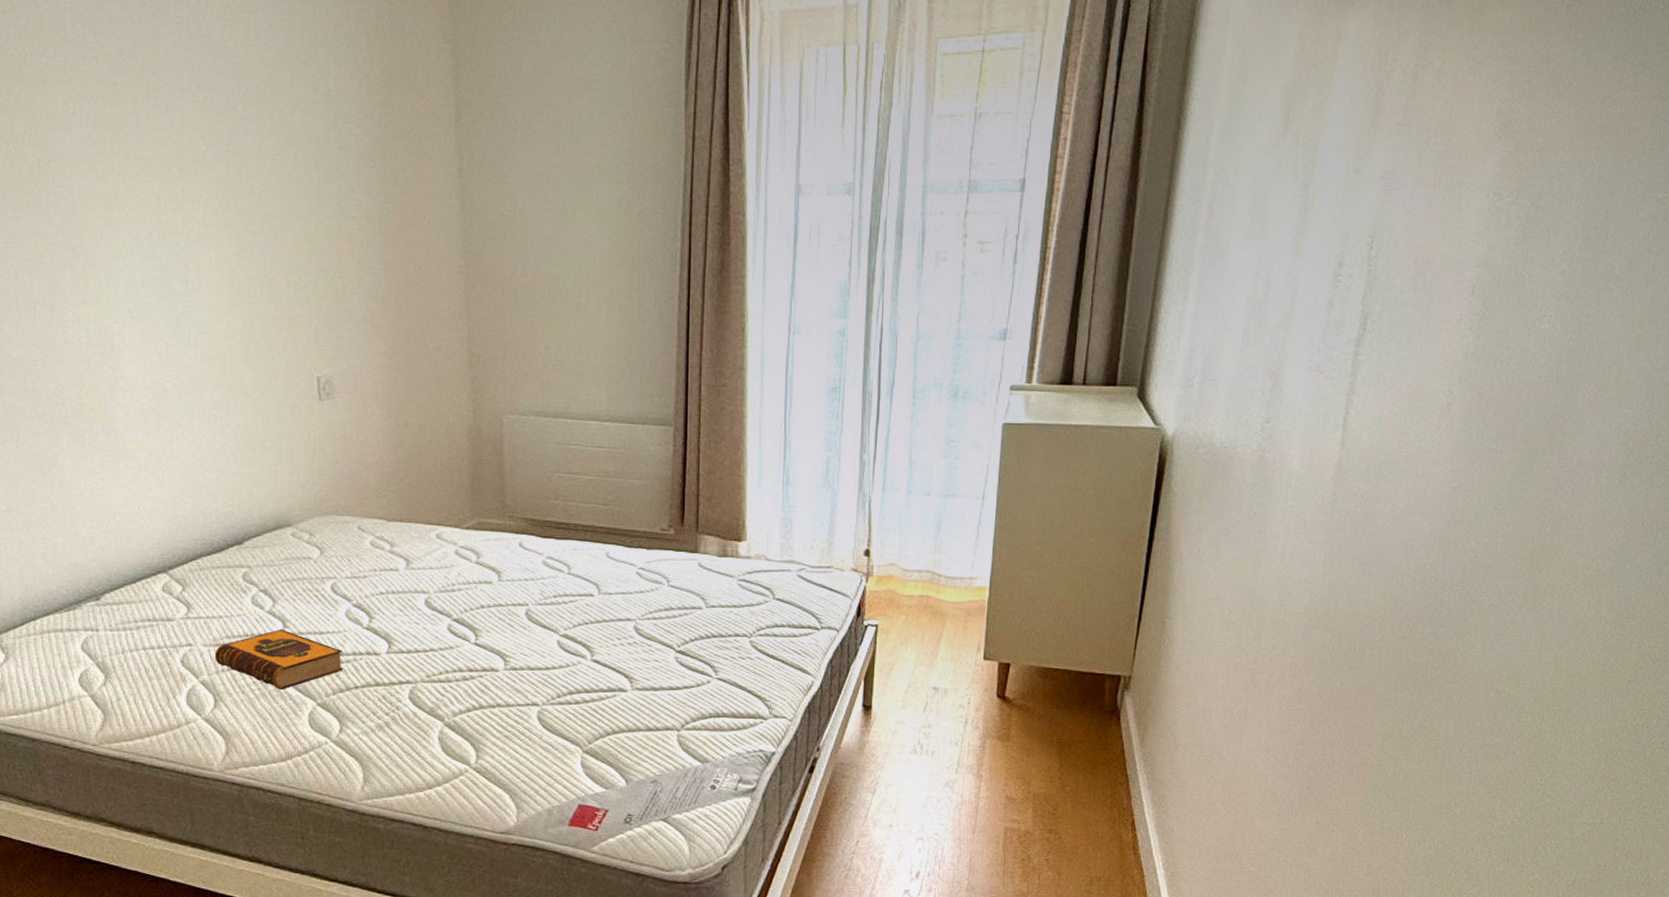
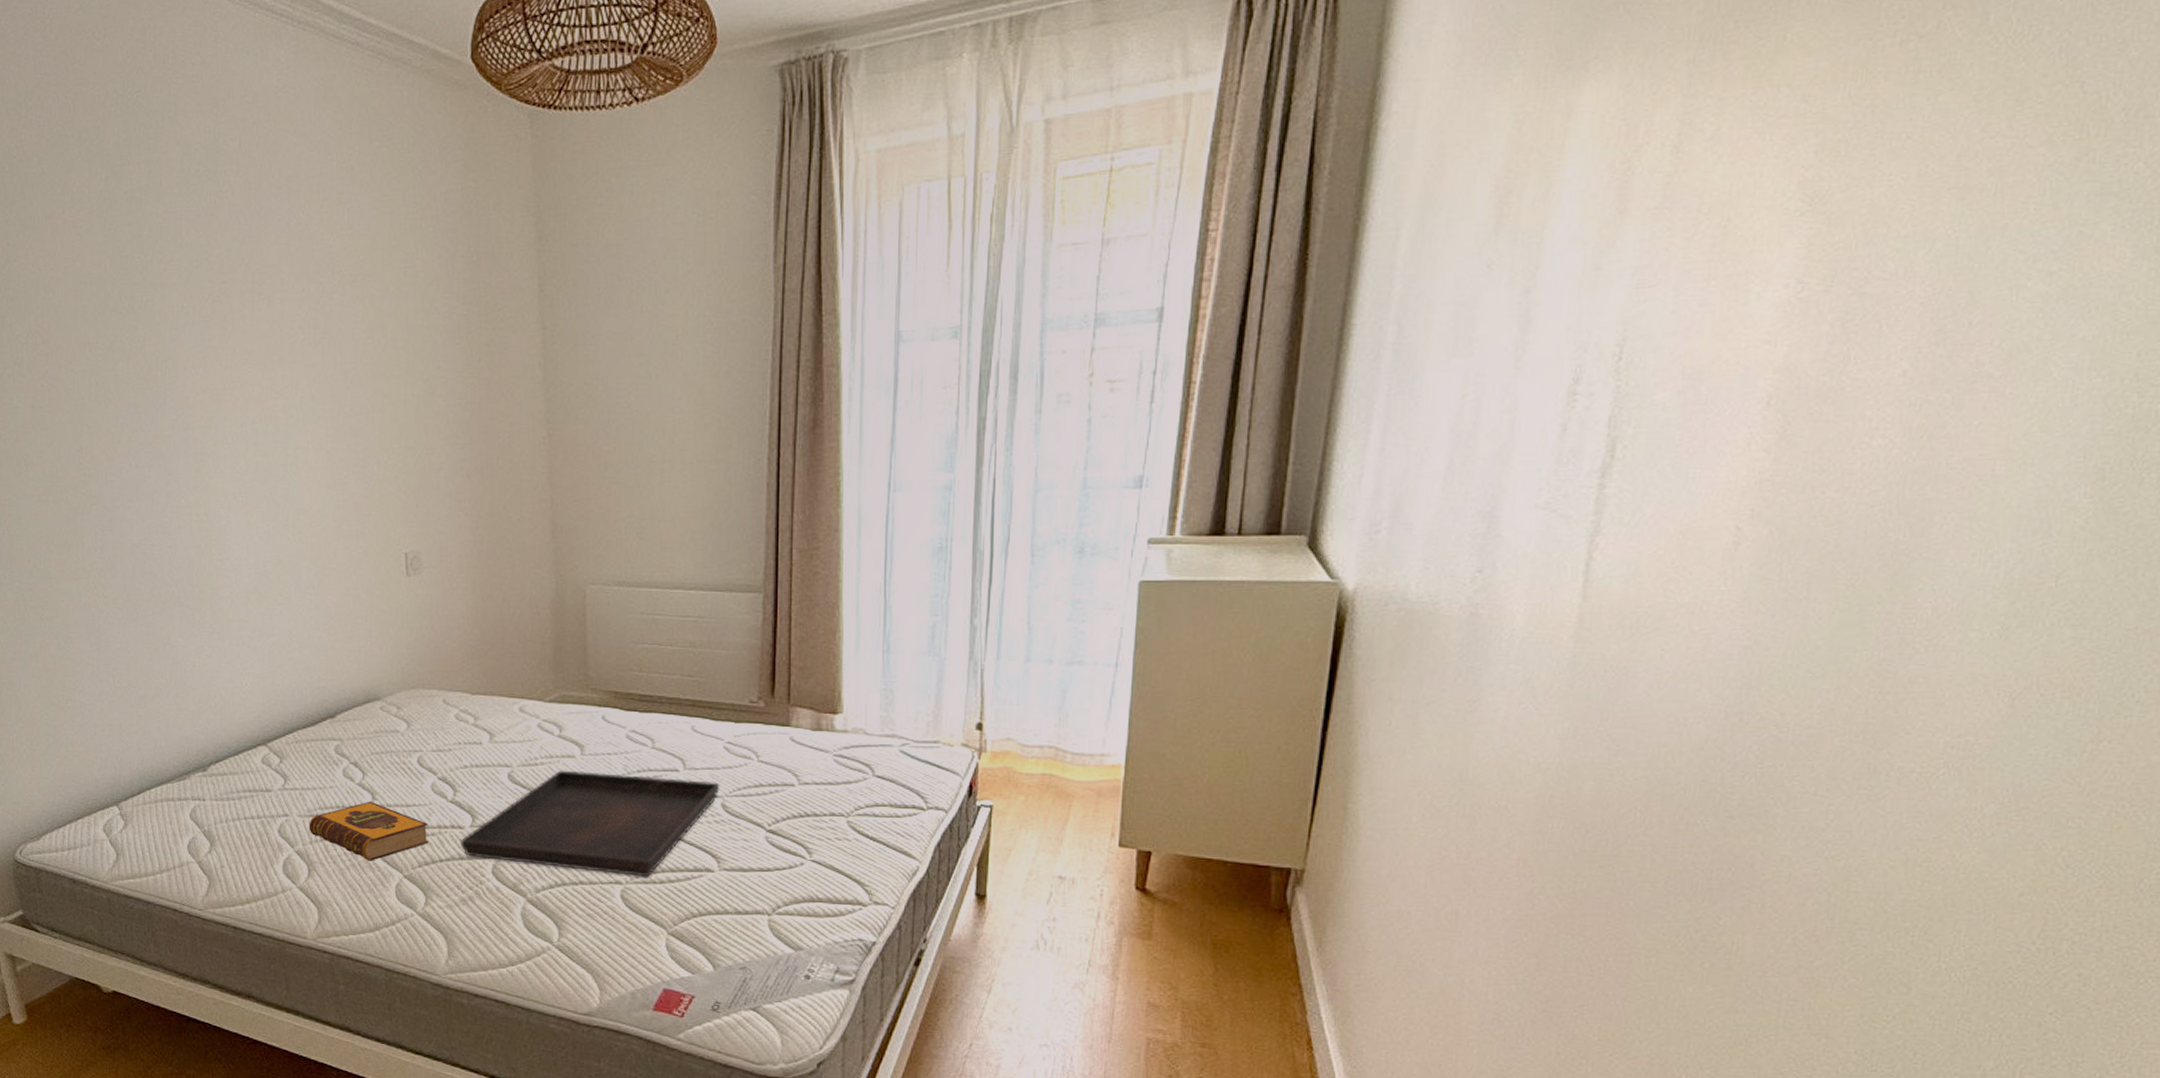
serving tray: none [377,596,633,698] -> present [461,770,720,877]

